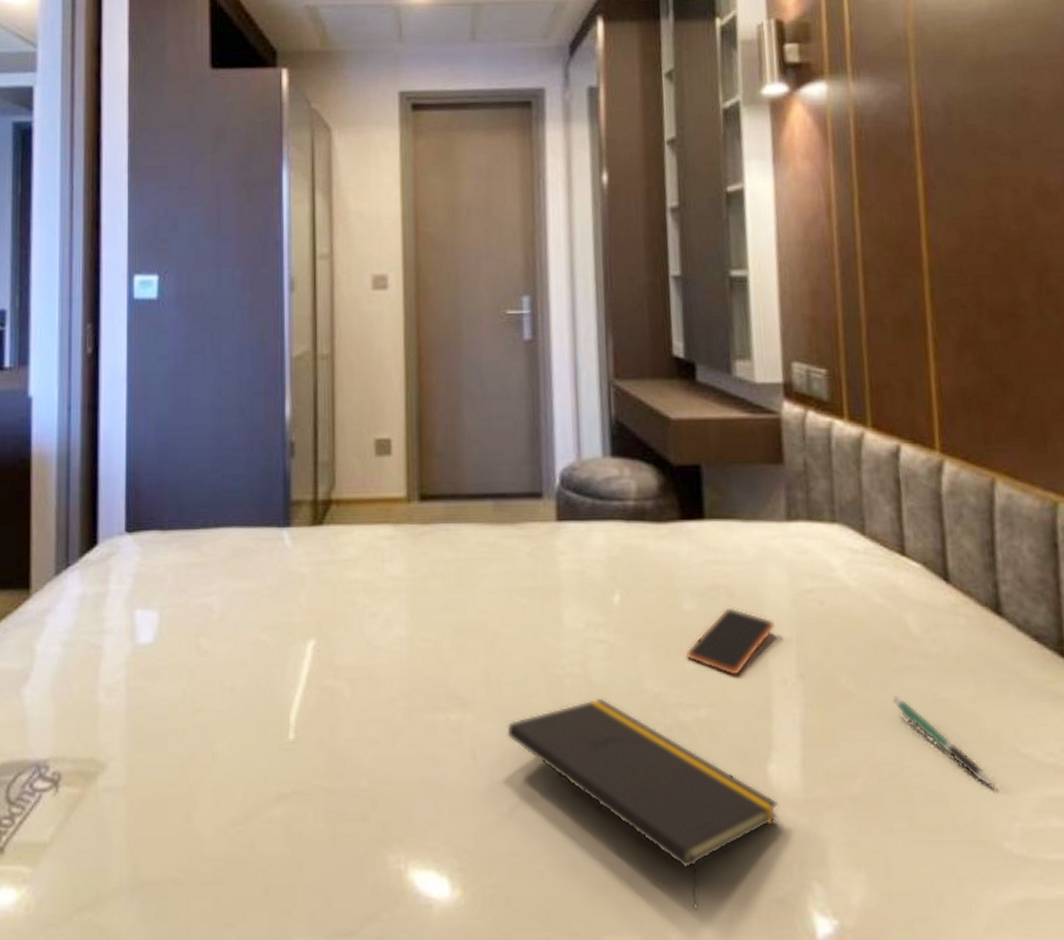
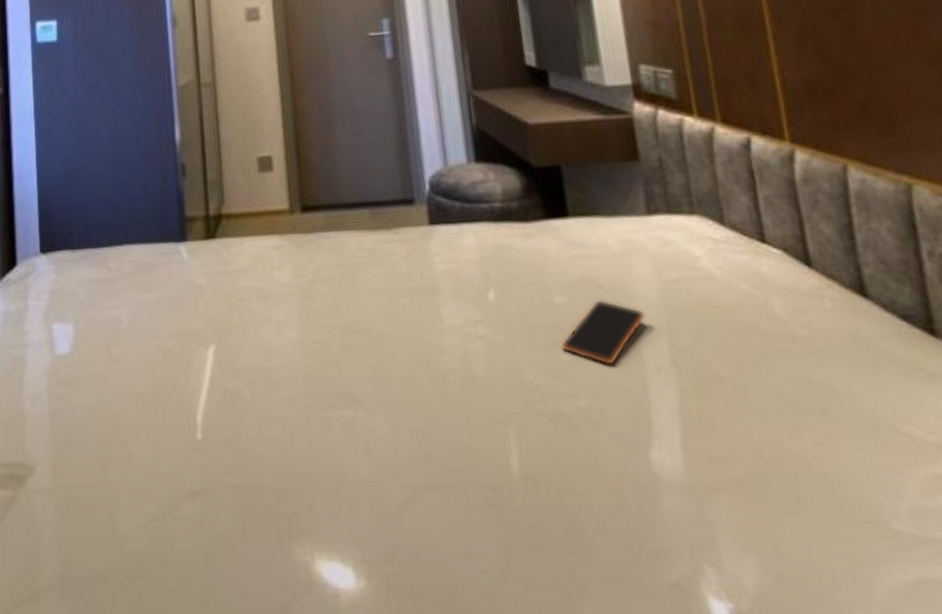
notepad: present [506,697,779,911] -> none [397,390,665,596]
pen: present [892,695,994,786] -> none [767,379,877,466]

